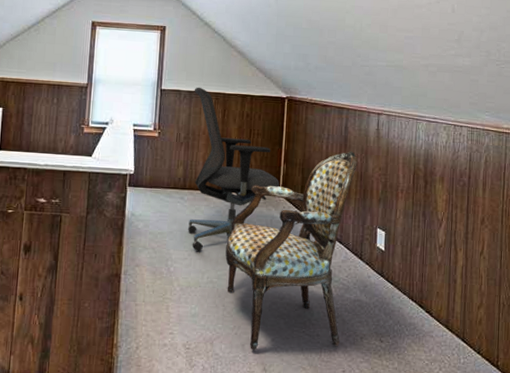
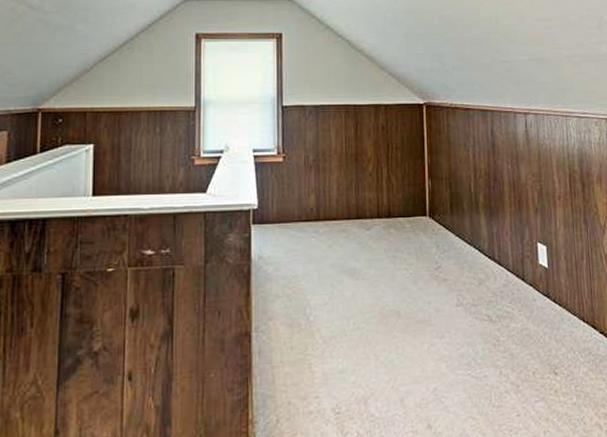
office chair: present [187,87,279,252] -> none [320,100,426,294]
armchair: present [225,151,359,351] -> none [372,158,510,405]

